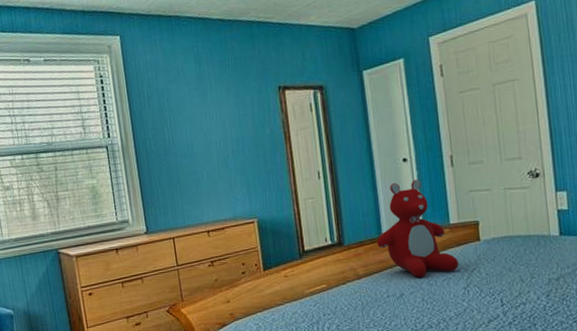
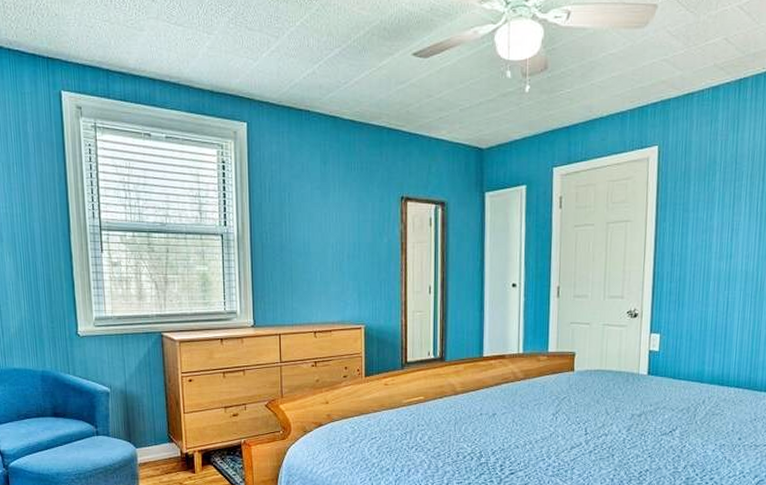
teddy bear: present [377,179,459,278] -> none [477,305,551,400]

